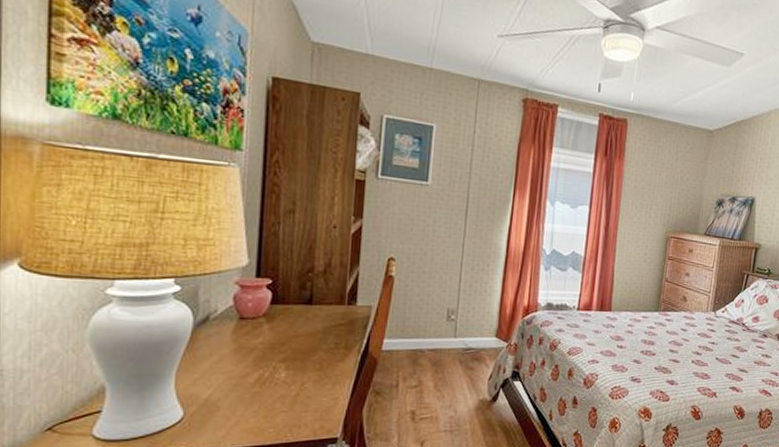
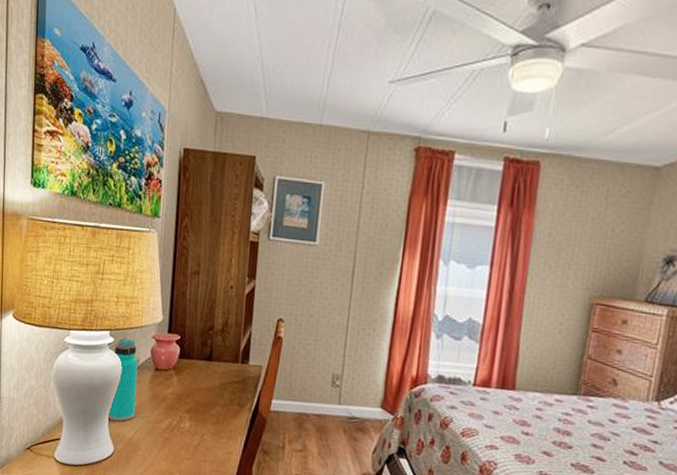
water bottle: none [173,286,215,381] -> present [107,338,138,422]

